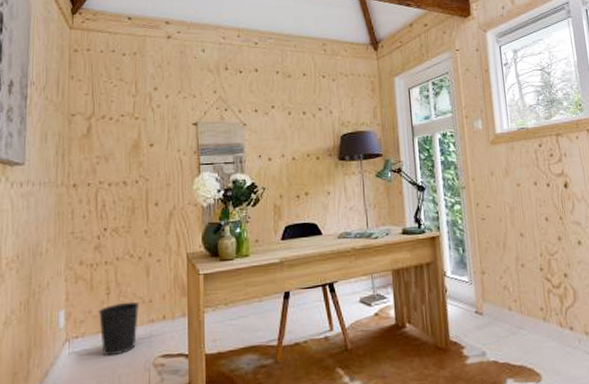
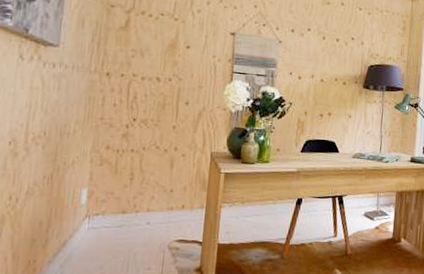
wastebasket: present [98,301,140,356] -> none [120,188,161,235]

